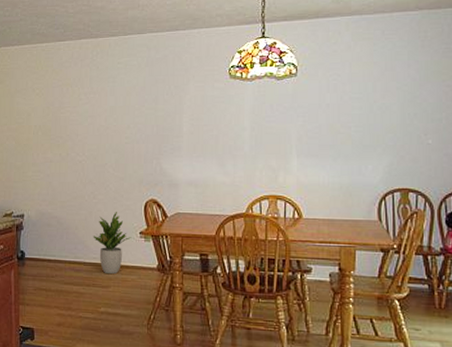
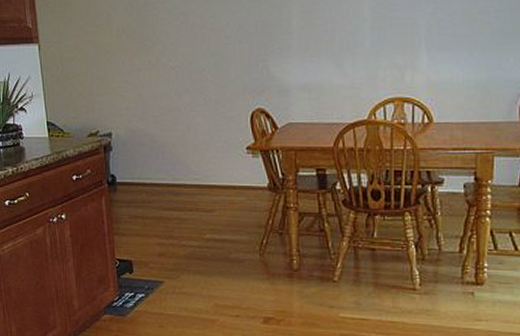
potted plant: present [93,211,132,275] -> none [192,124,238,197]

